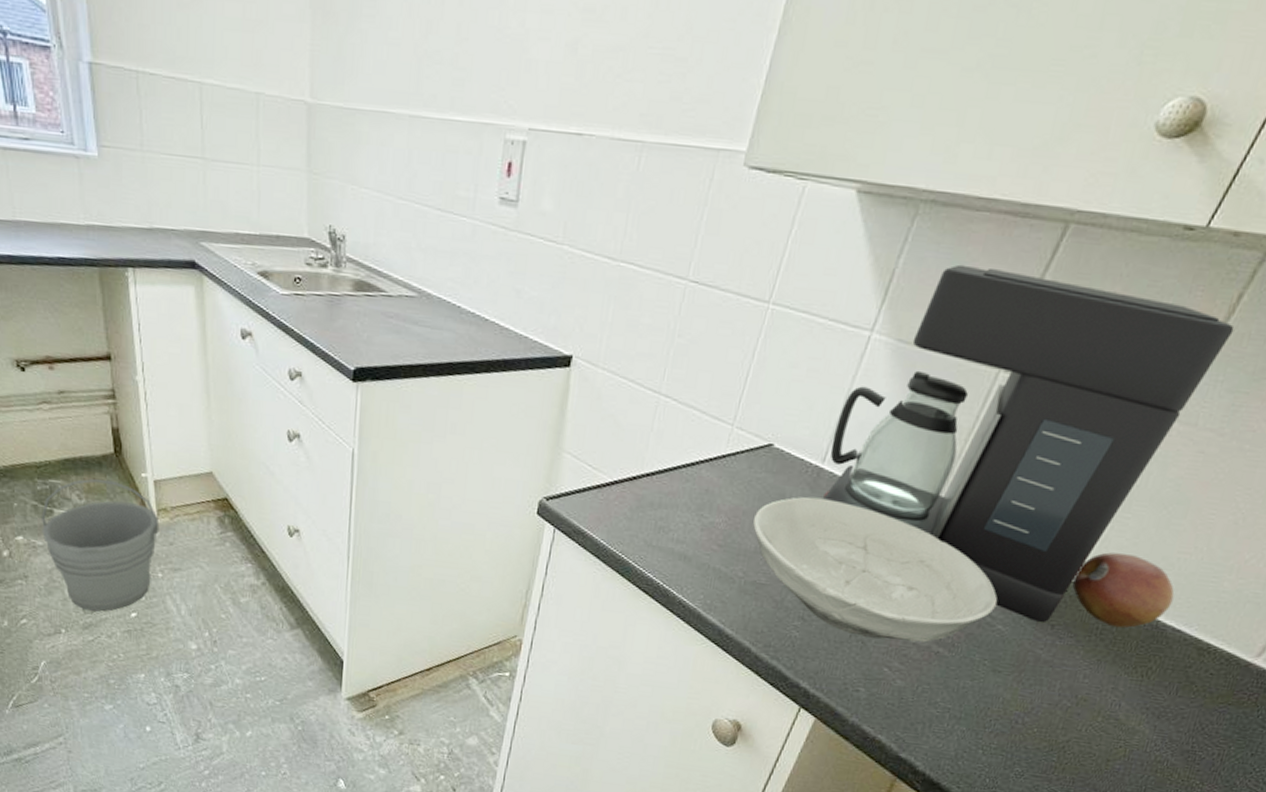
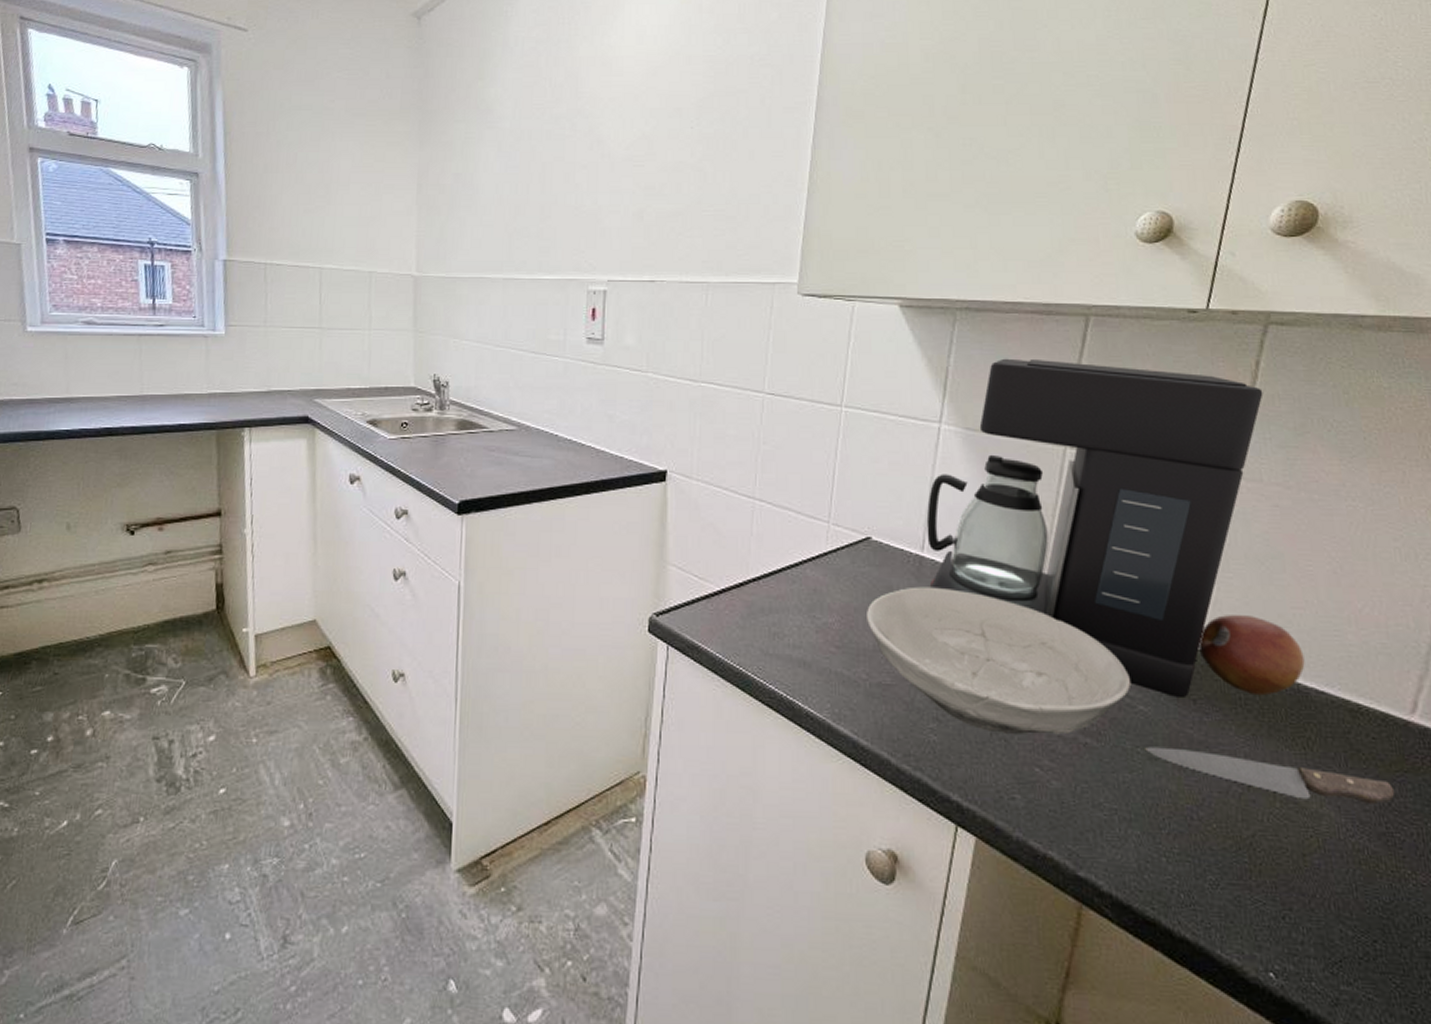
bucket: present [42,478,160,612] -> none [131,638,258,791]
kitchen knife: none [992,660,1213,728] -> present [1145,746,1396,804]

